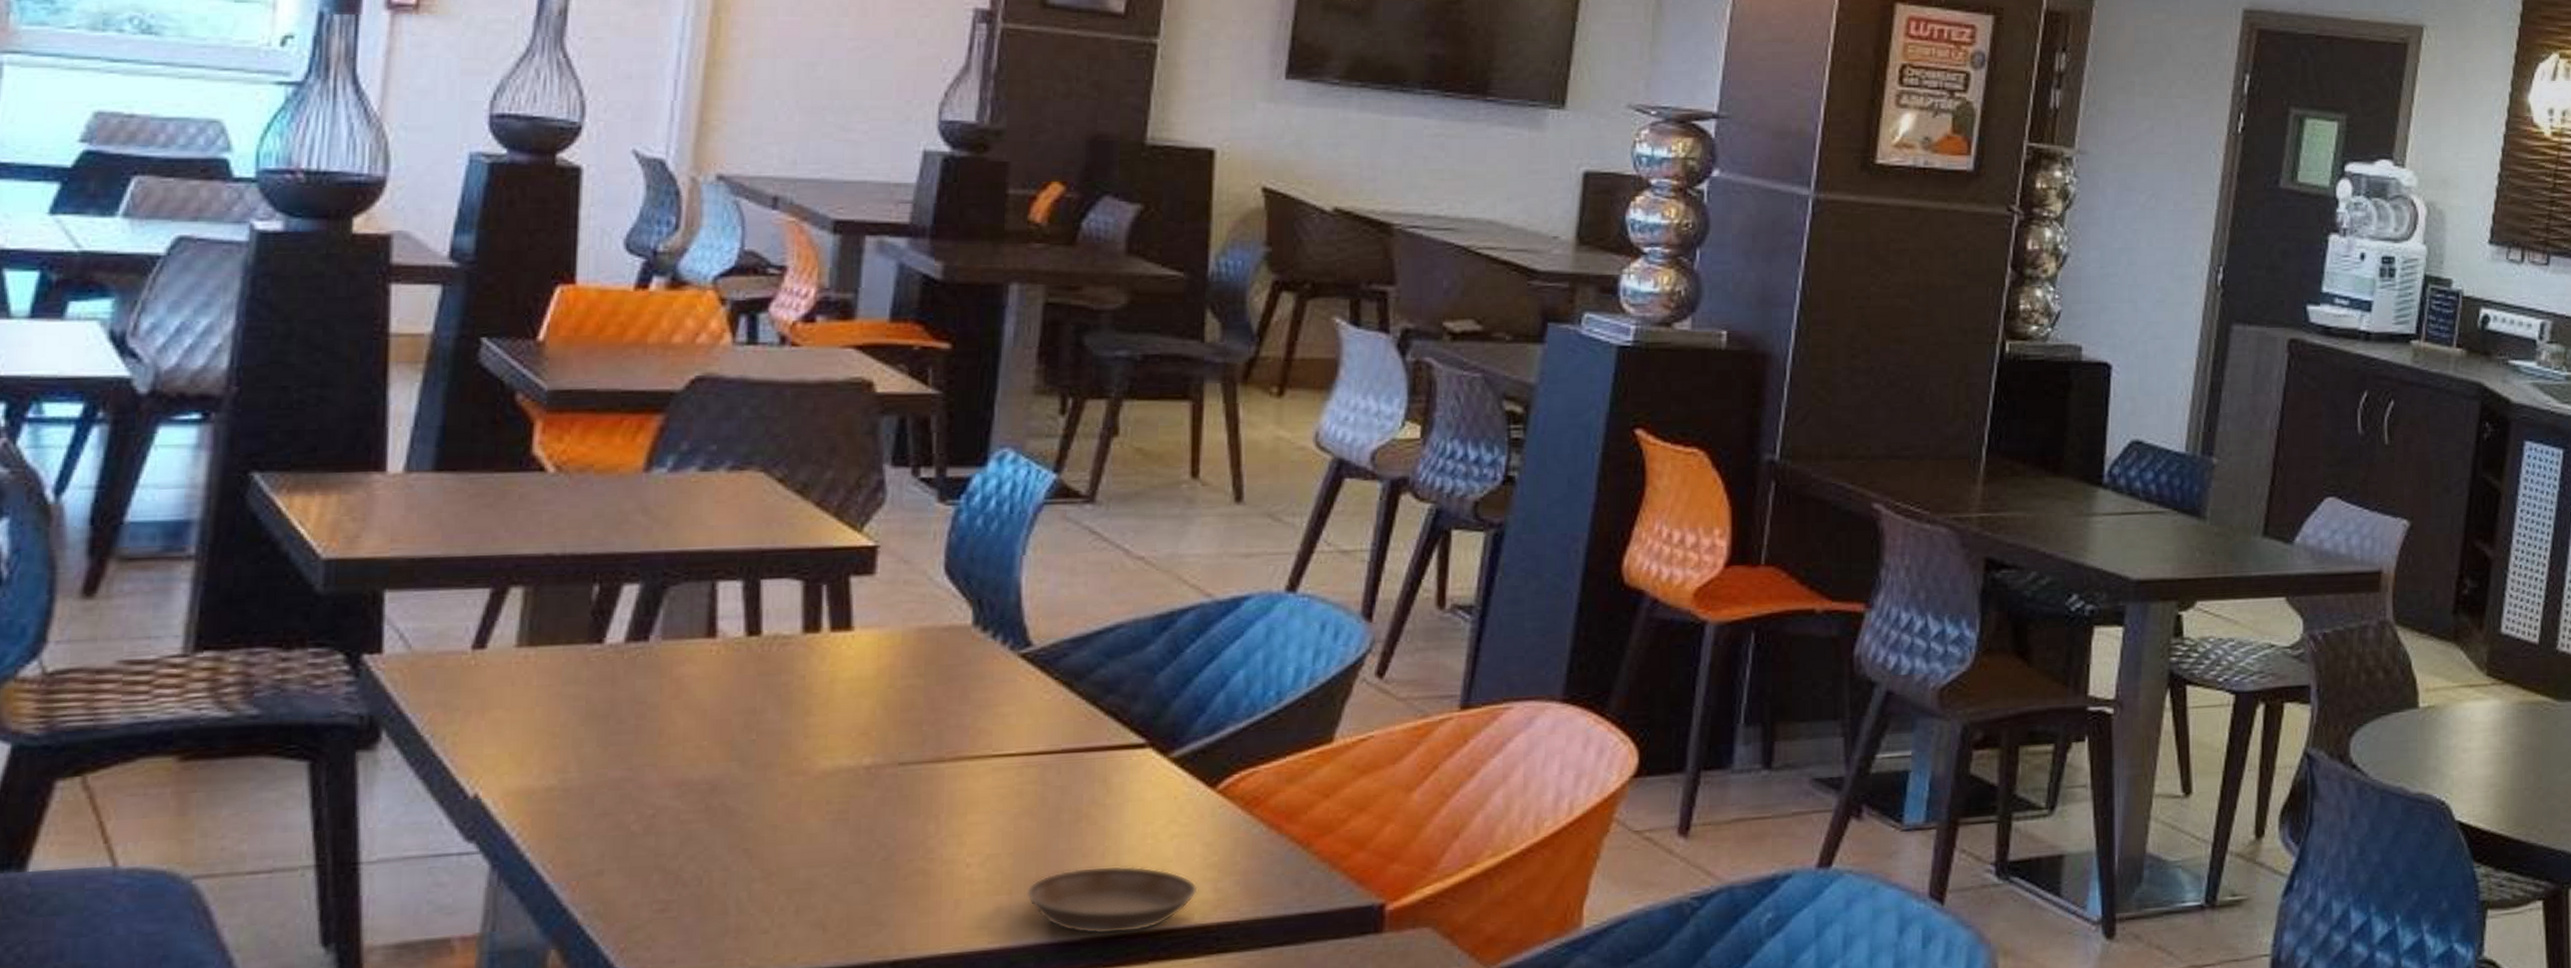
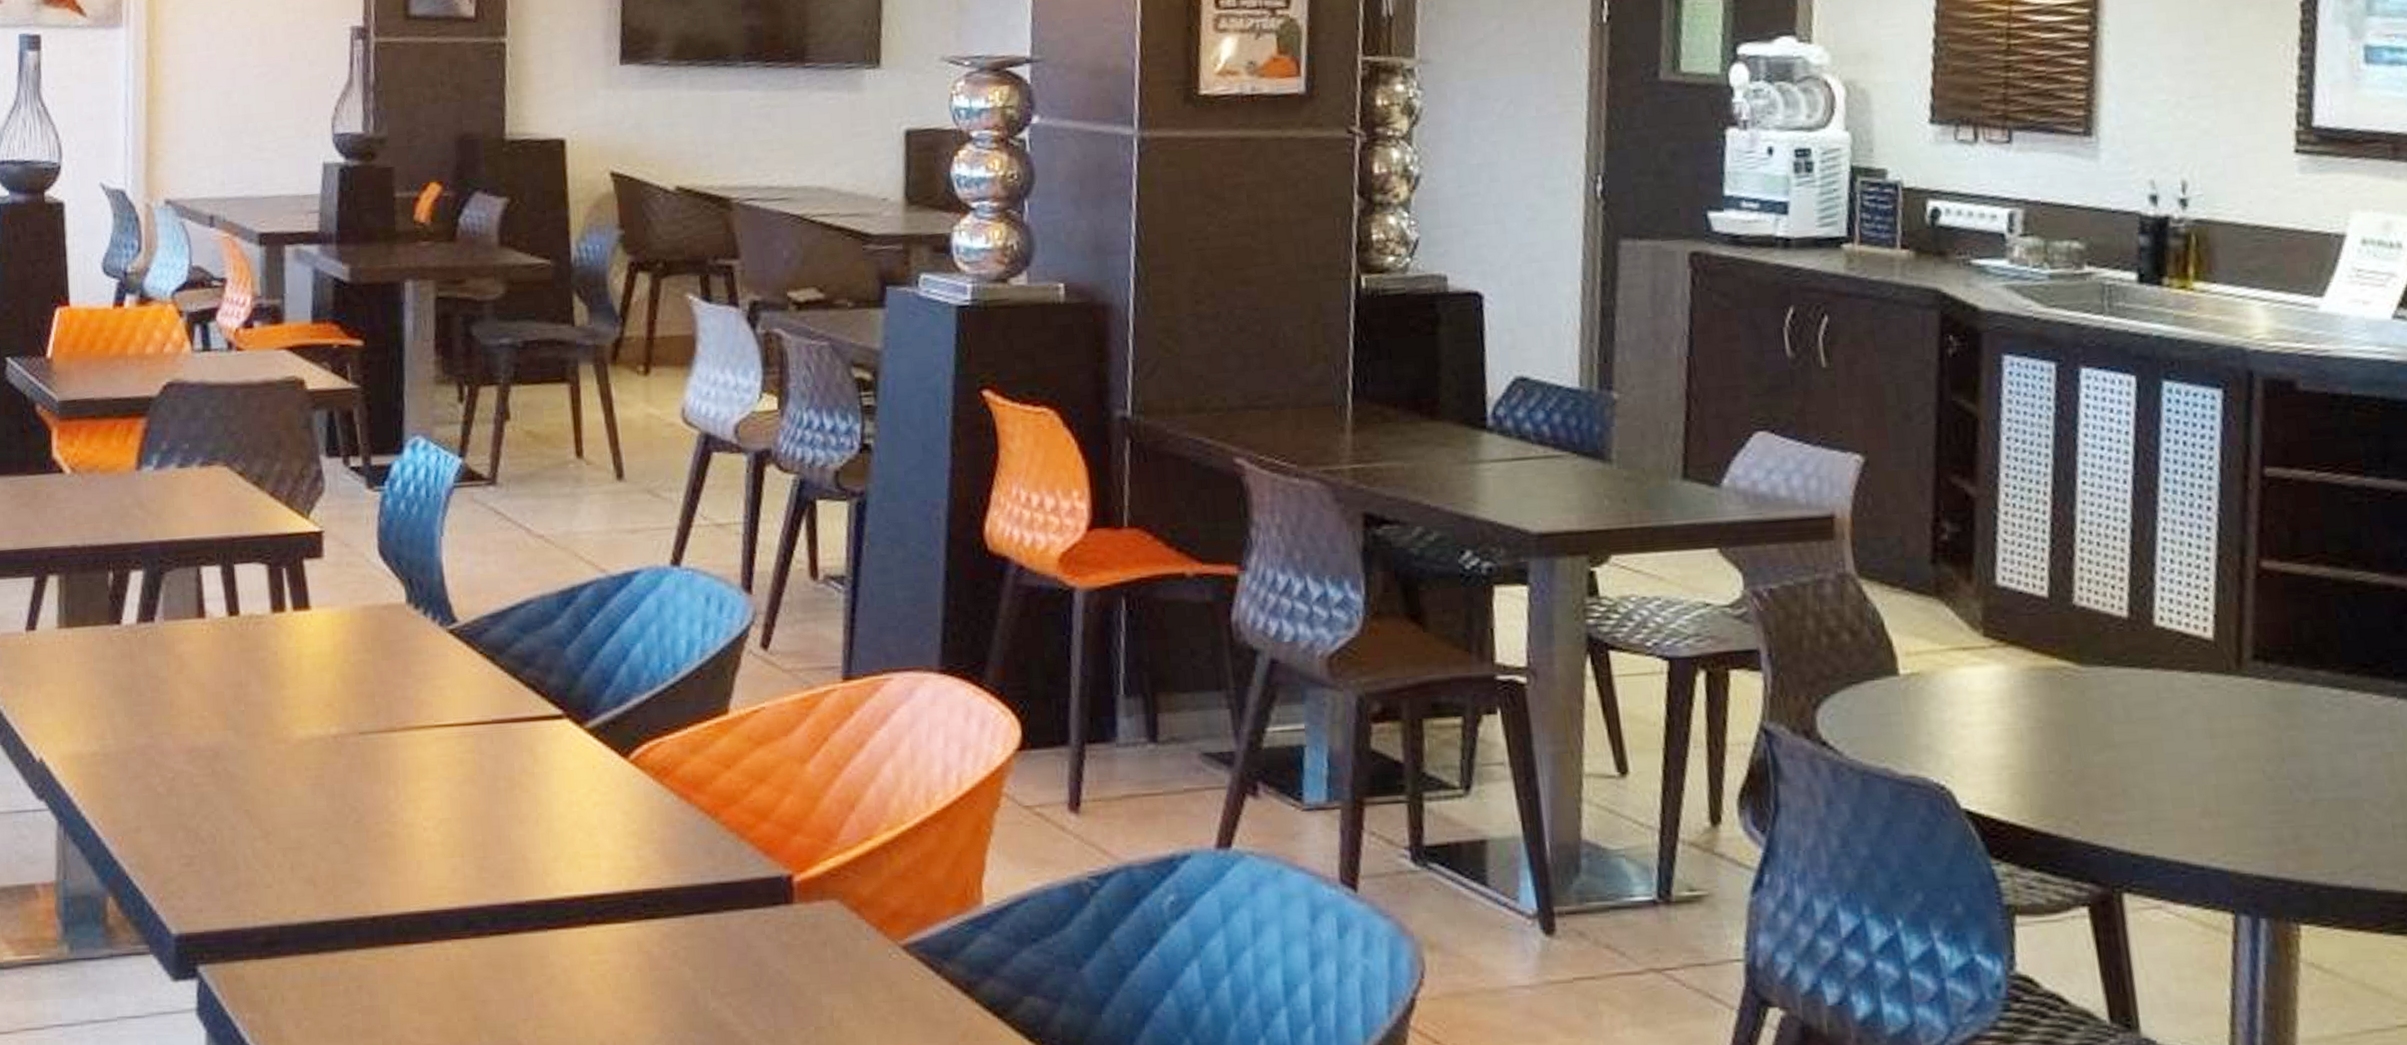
saucer: present [1026,865,1198,935] -> none [476,831,622,898]

